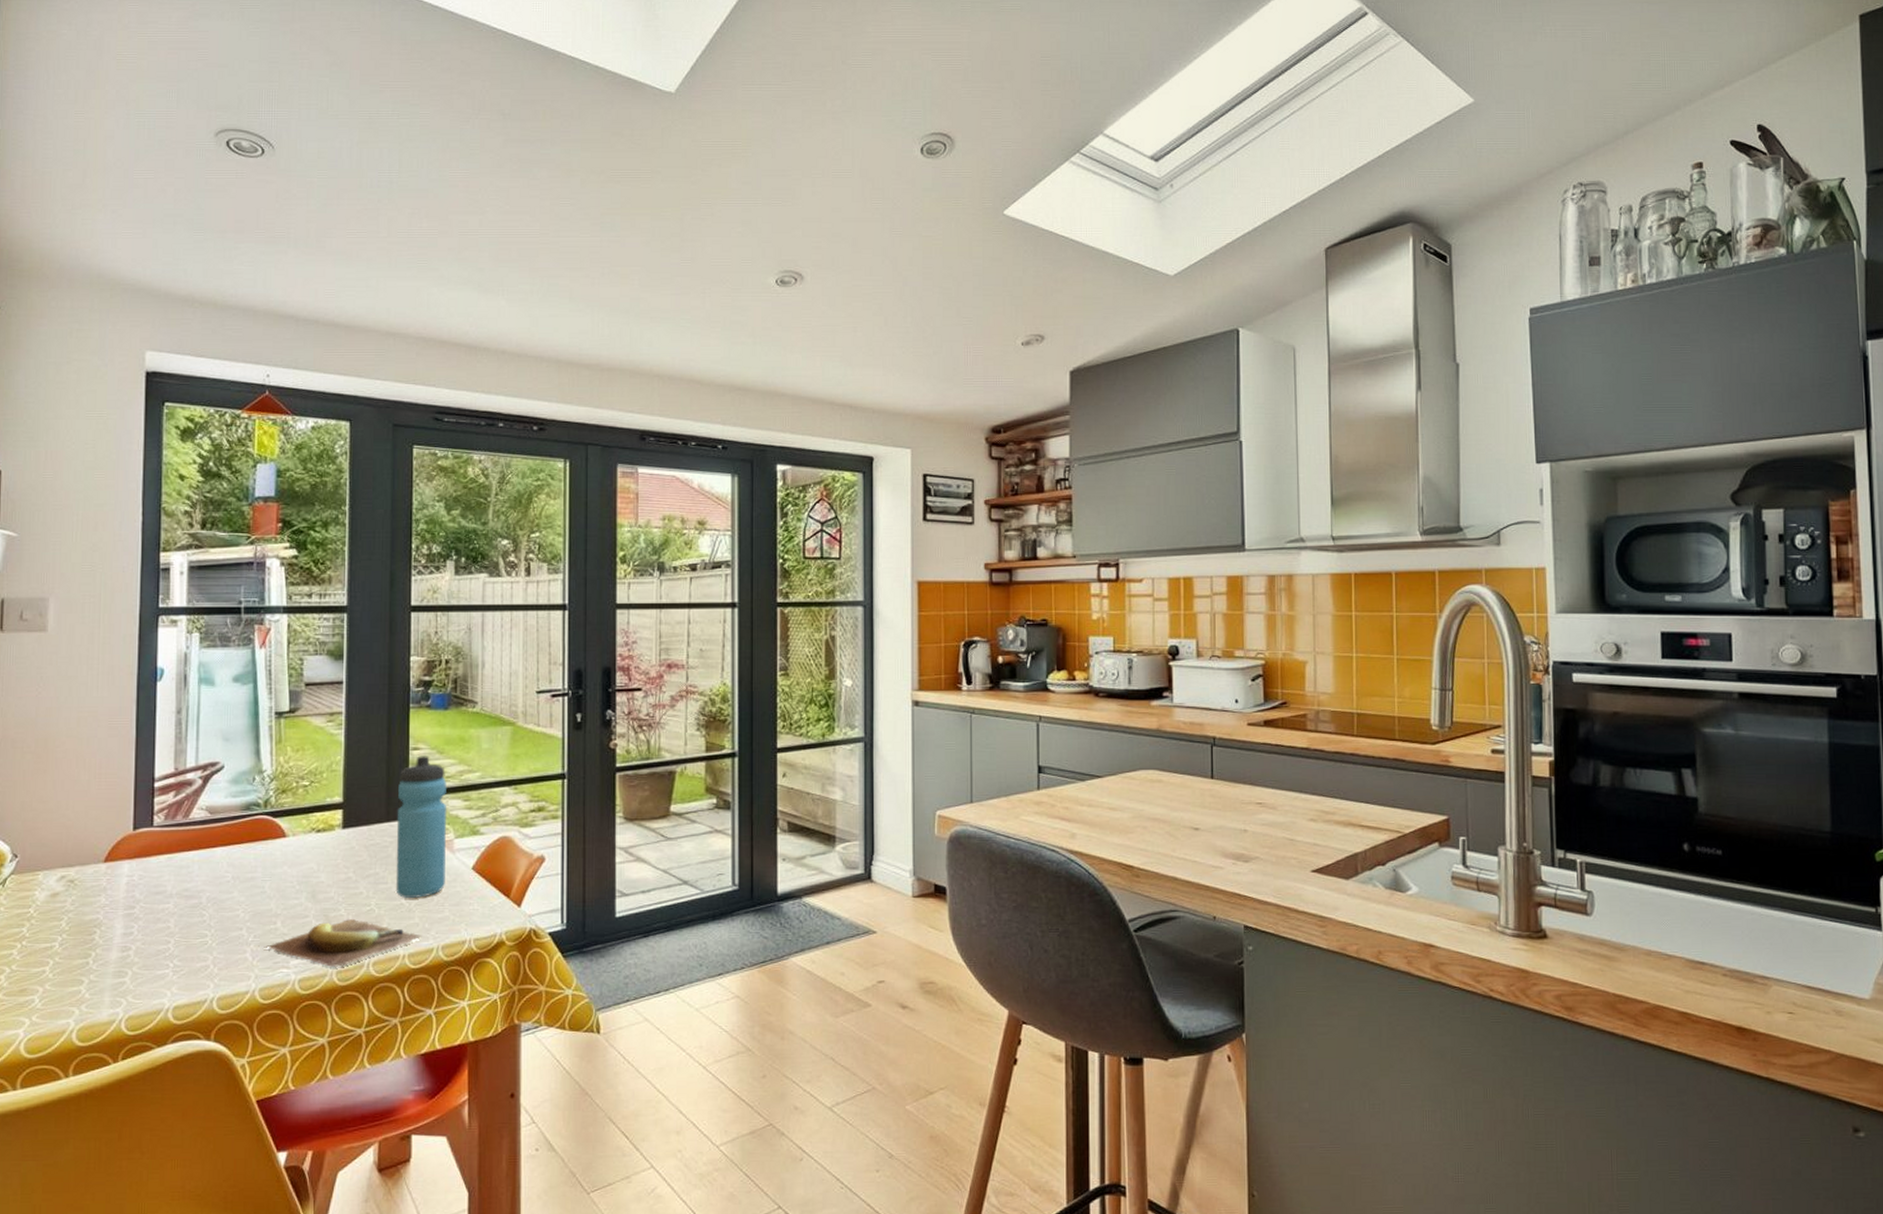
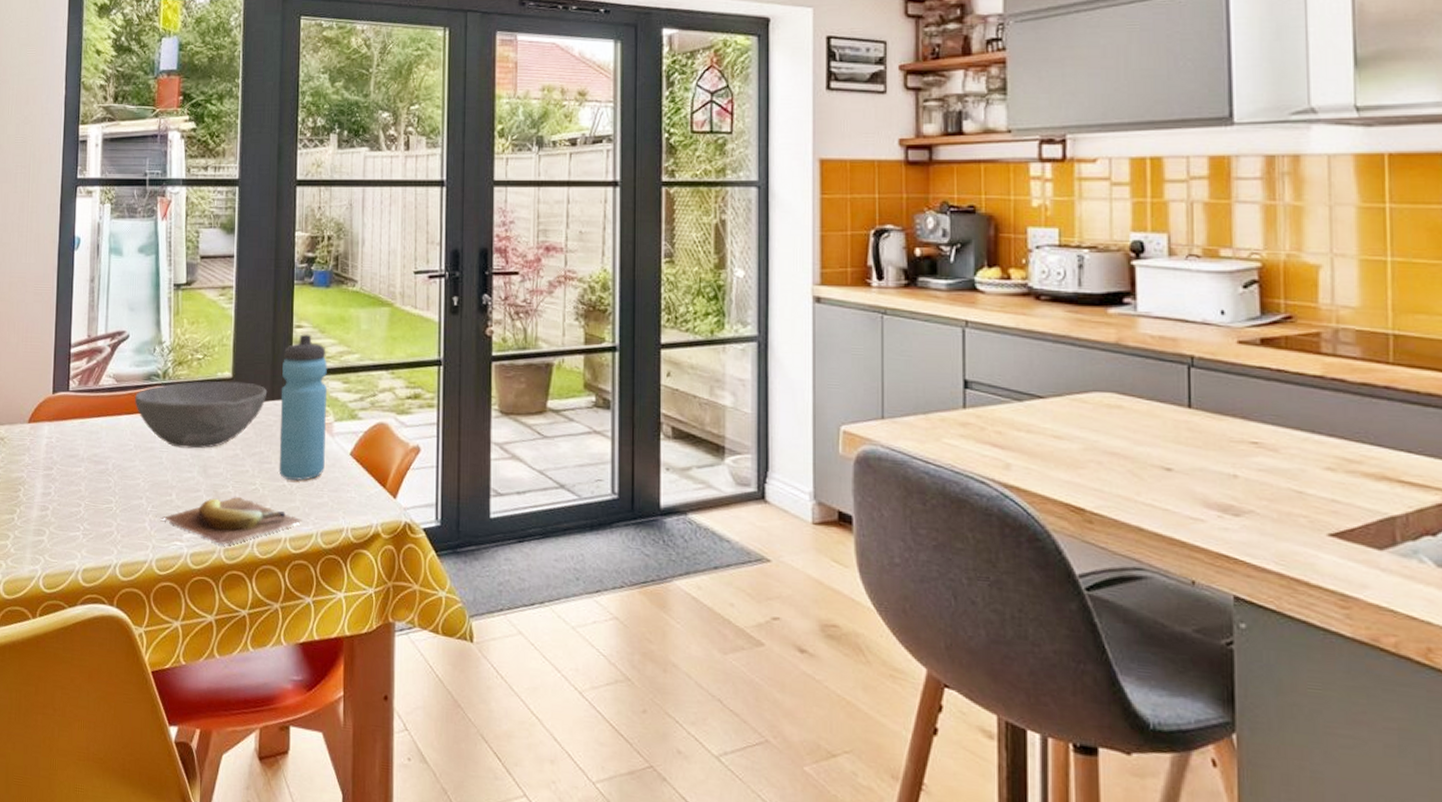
bowl: none [231,806,382,876] -> present [134,380,268,449]

